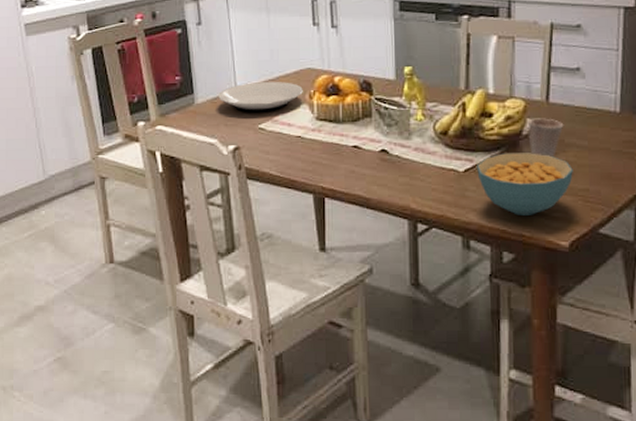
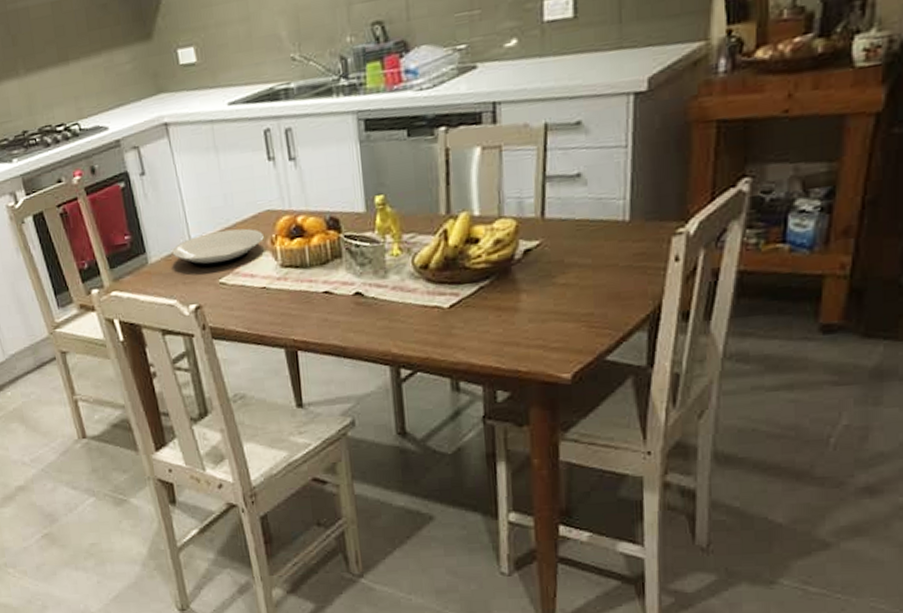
cereal bowl: present [477,153,573,215] -> none [463,278,575,350]
cup: present [527,118,564,158] -> none [520,236,563,282]

